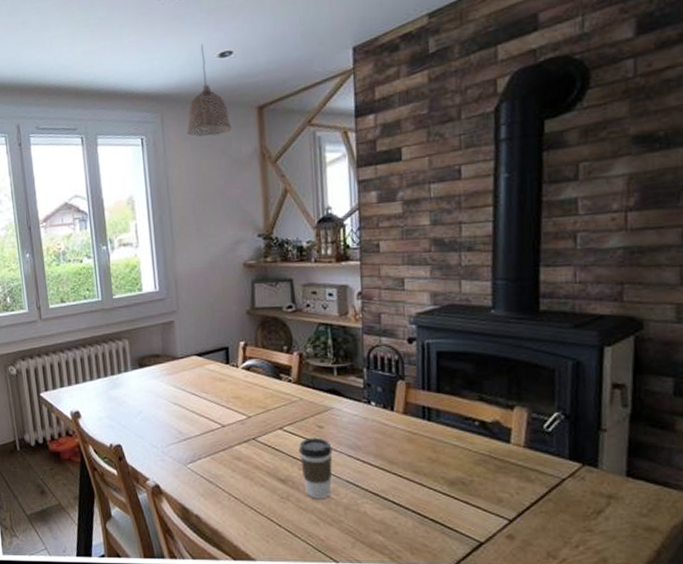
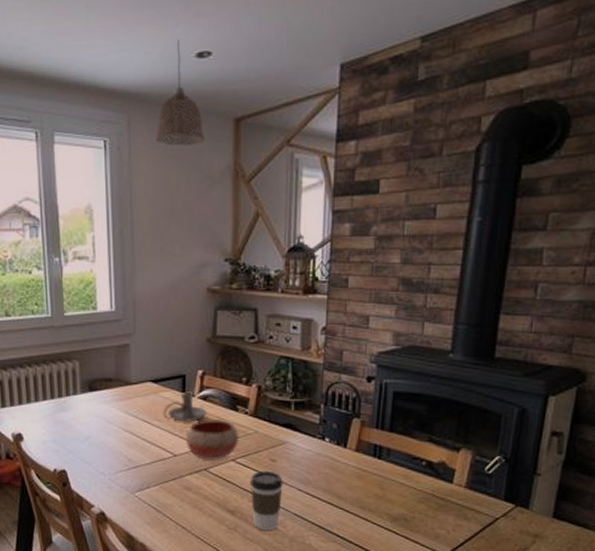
candle holder: none [209,363,252,393] -> present [163,391,207,422]
bowl: none [232,387,285,431] -> present [185,418,239,462]

